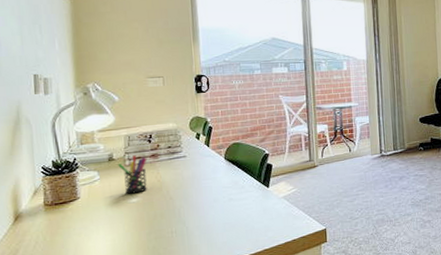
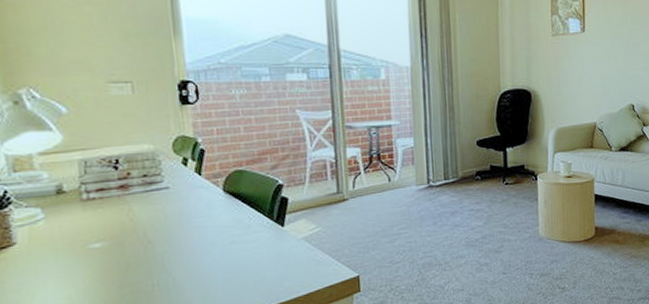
pen holder: present [118,155,147,194] -> none [71,186,115,238]

